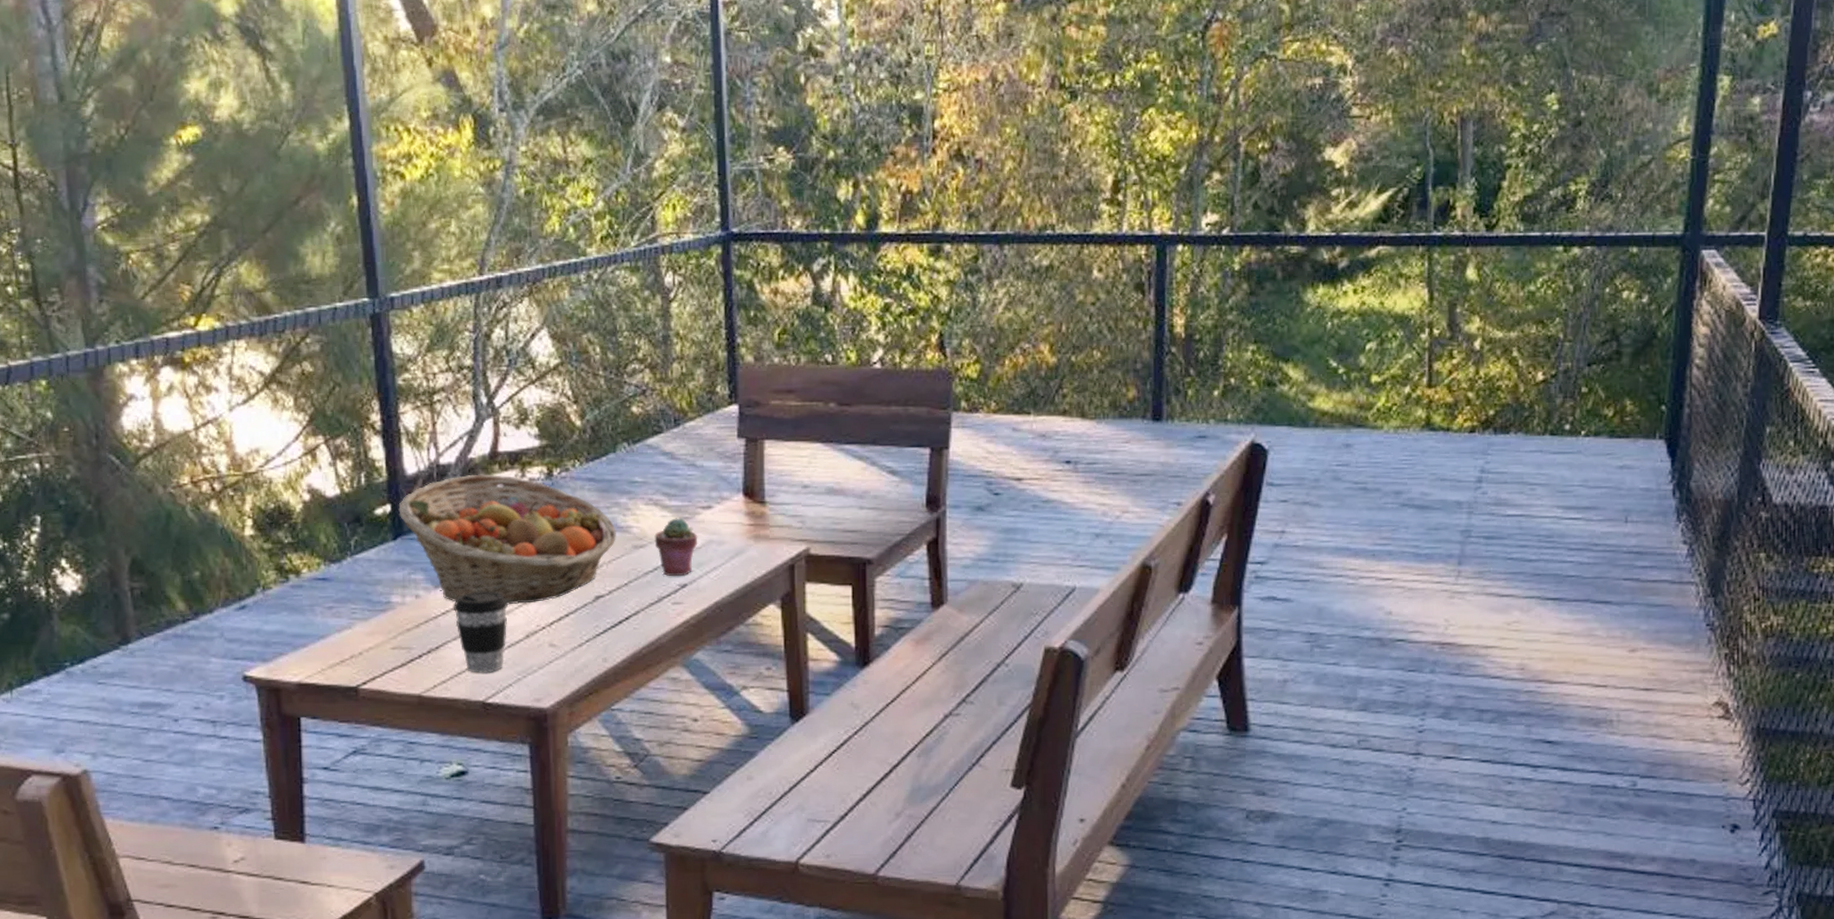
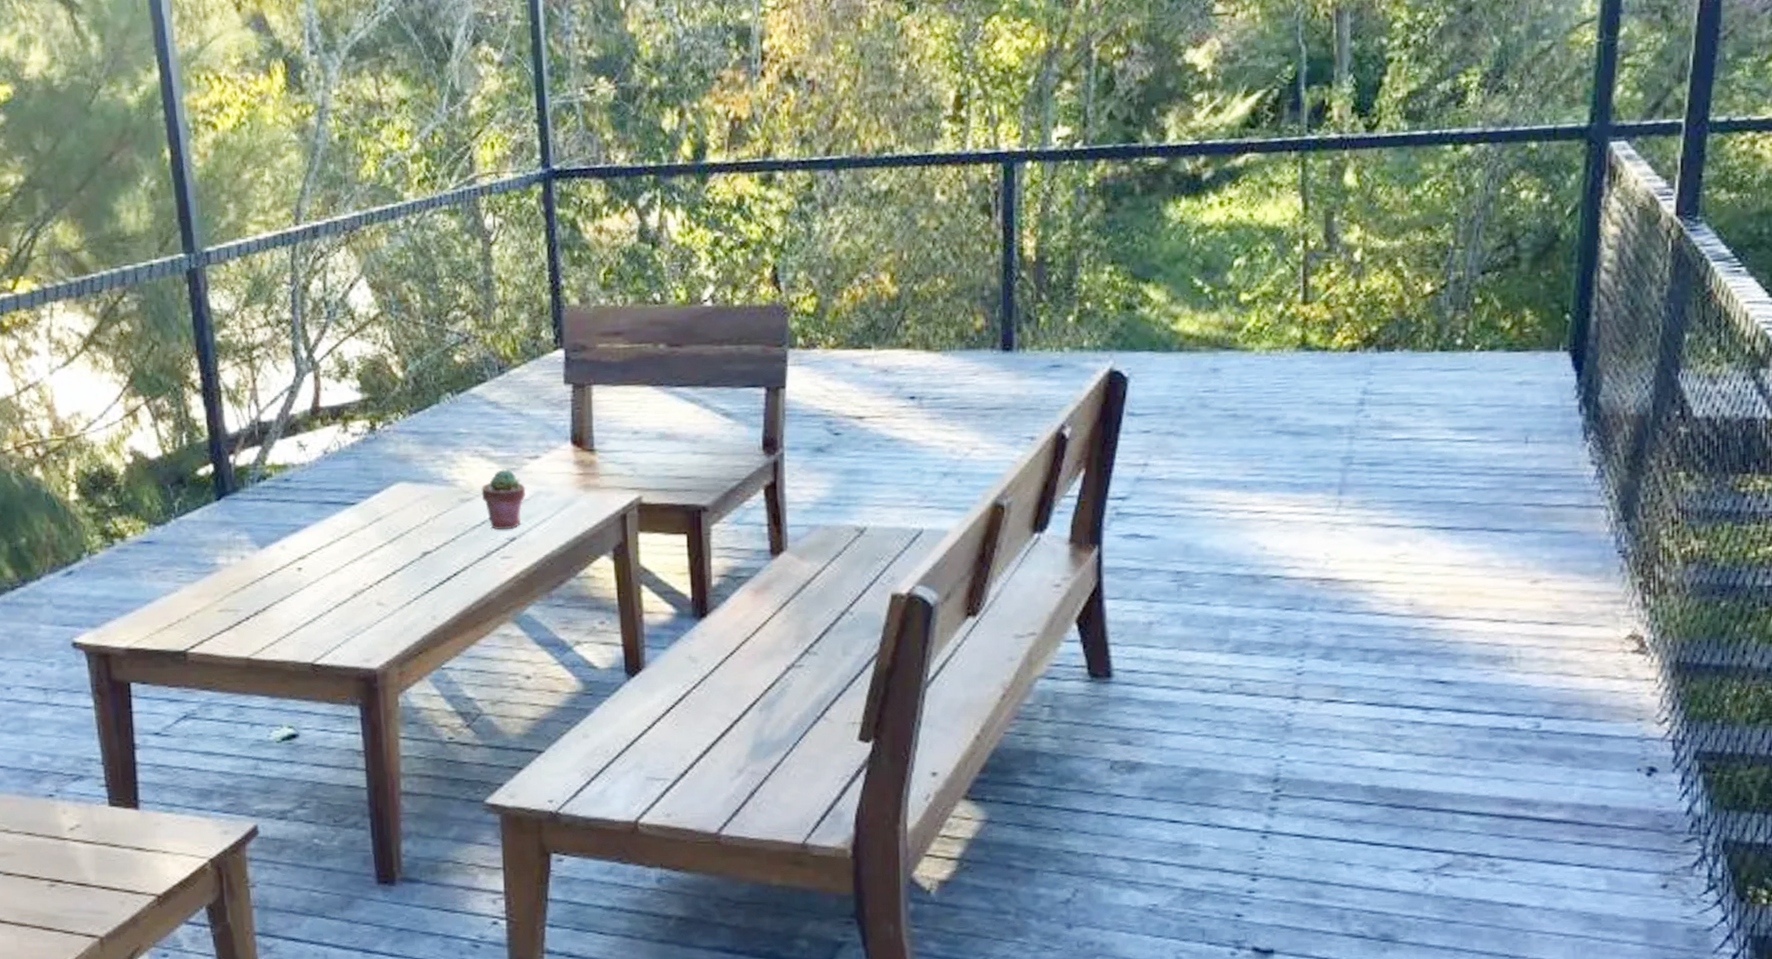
fruit basket: present [398,474,616,605] -> none [221,430,442,564]
coffee cup: present [453,590,508,673] -> none [278,549,334,634]

